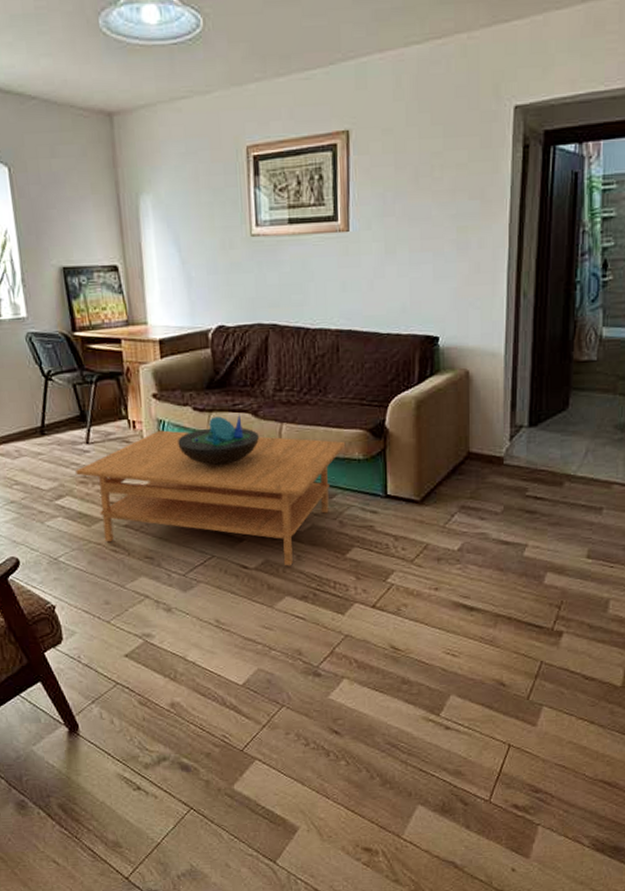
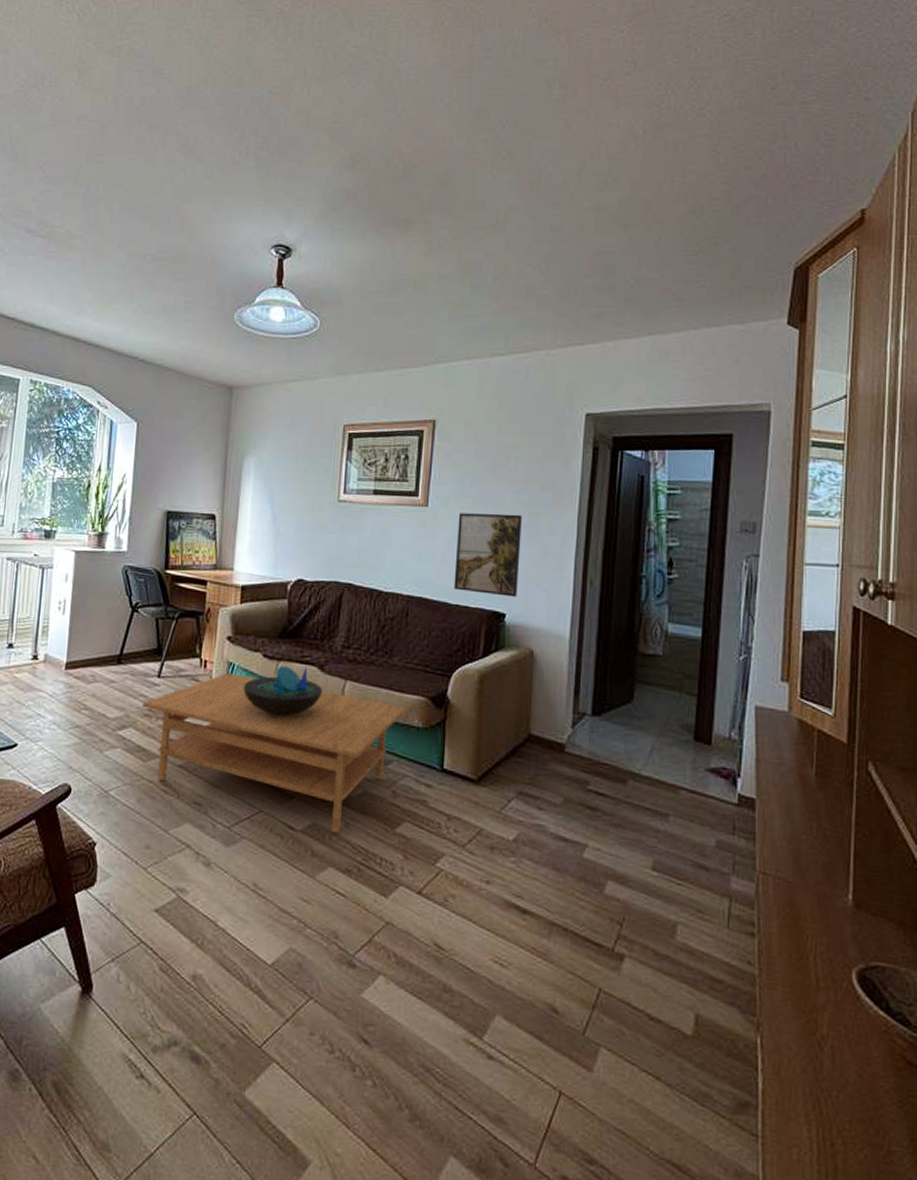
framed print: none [383,229,451,319] -> present [454,513,522,597]

